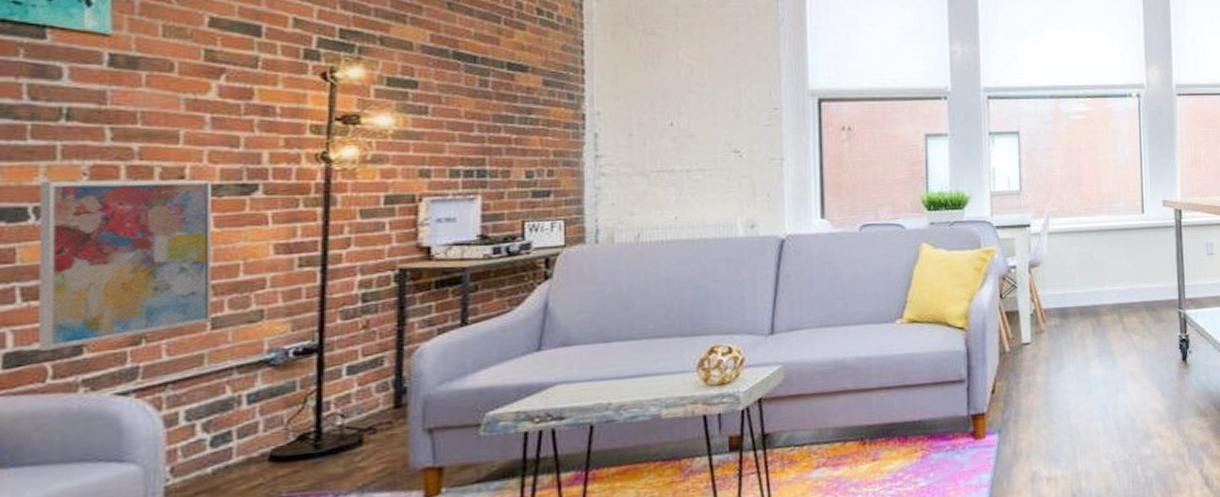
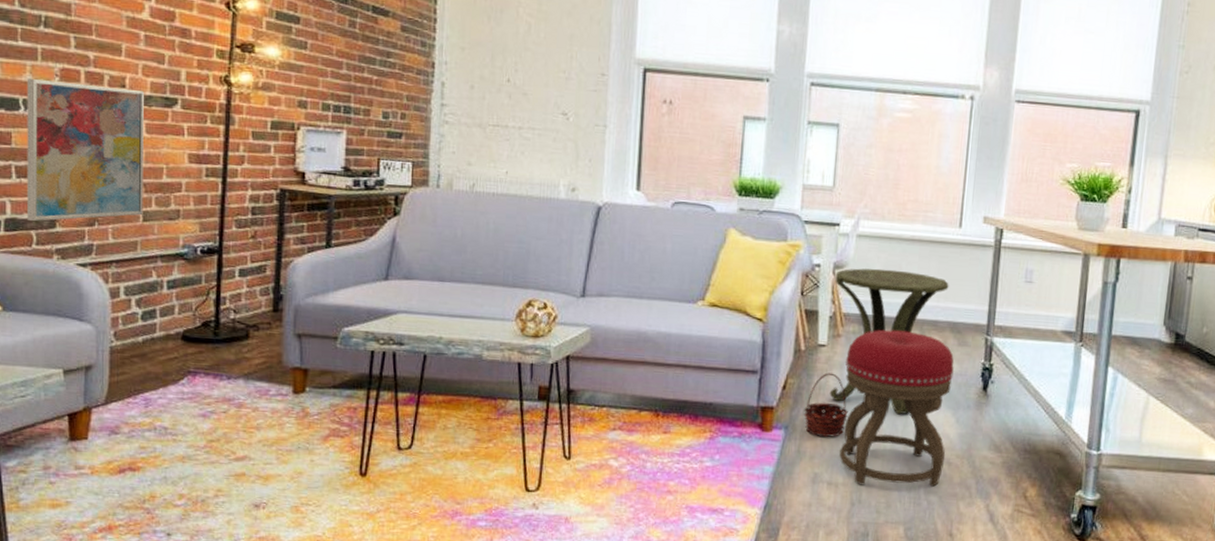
basket: none [1015,369,1059,434] -> present [804,373,848,438]
side table: none [1031,260,1139,399] -> present [829,268,949,415]
stool: none [1051,317,1157,475] -> present [839,330,954,487]

